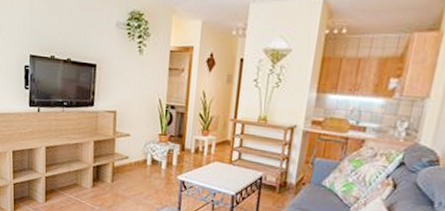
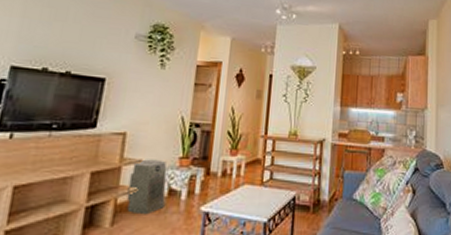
air purifier: none [121,133,150,178] -> present [126,159,167,215]

